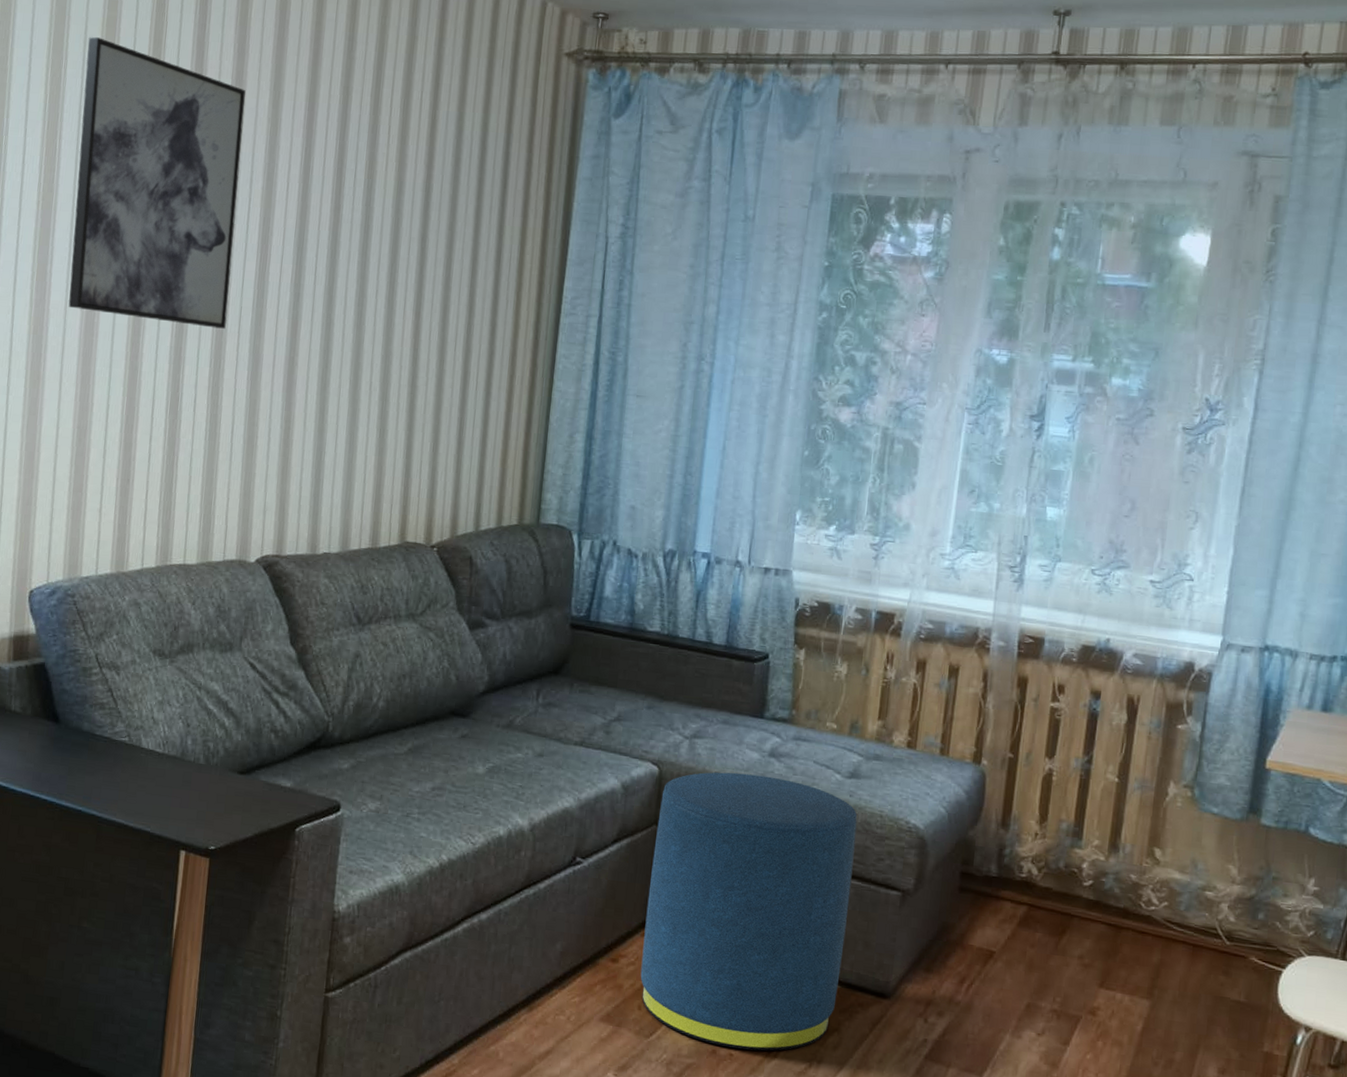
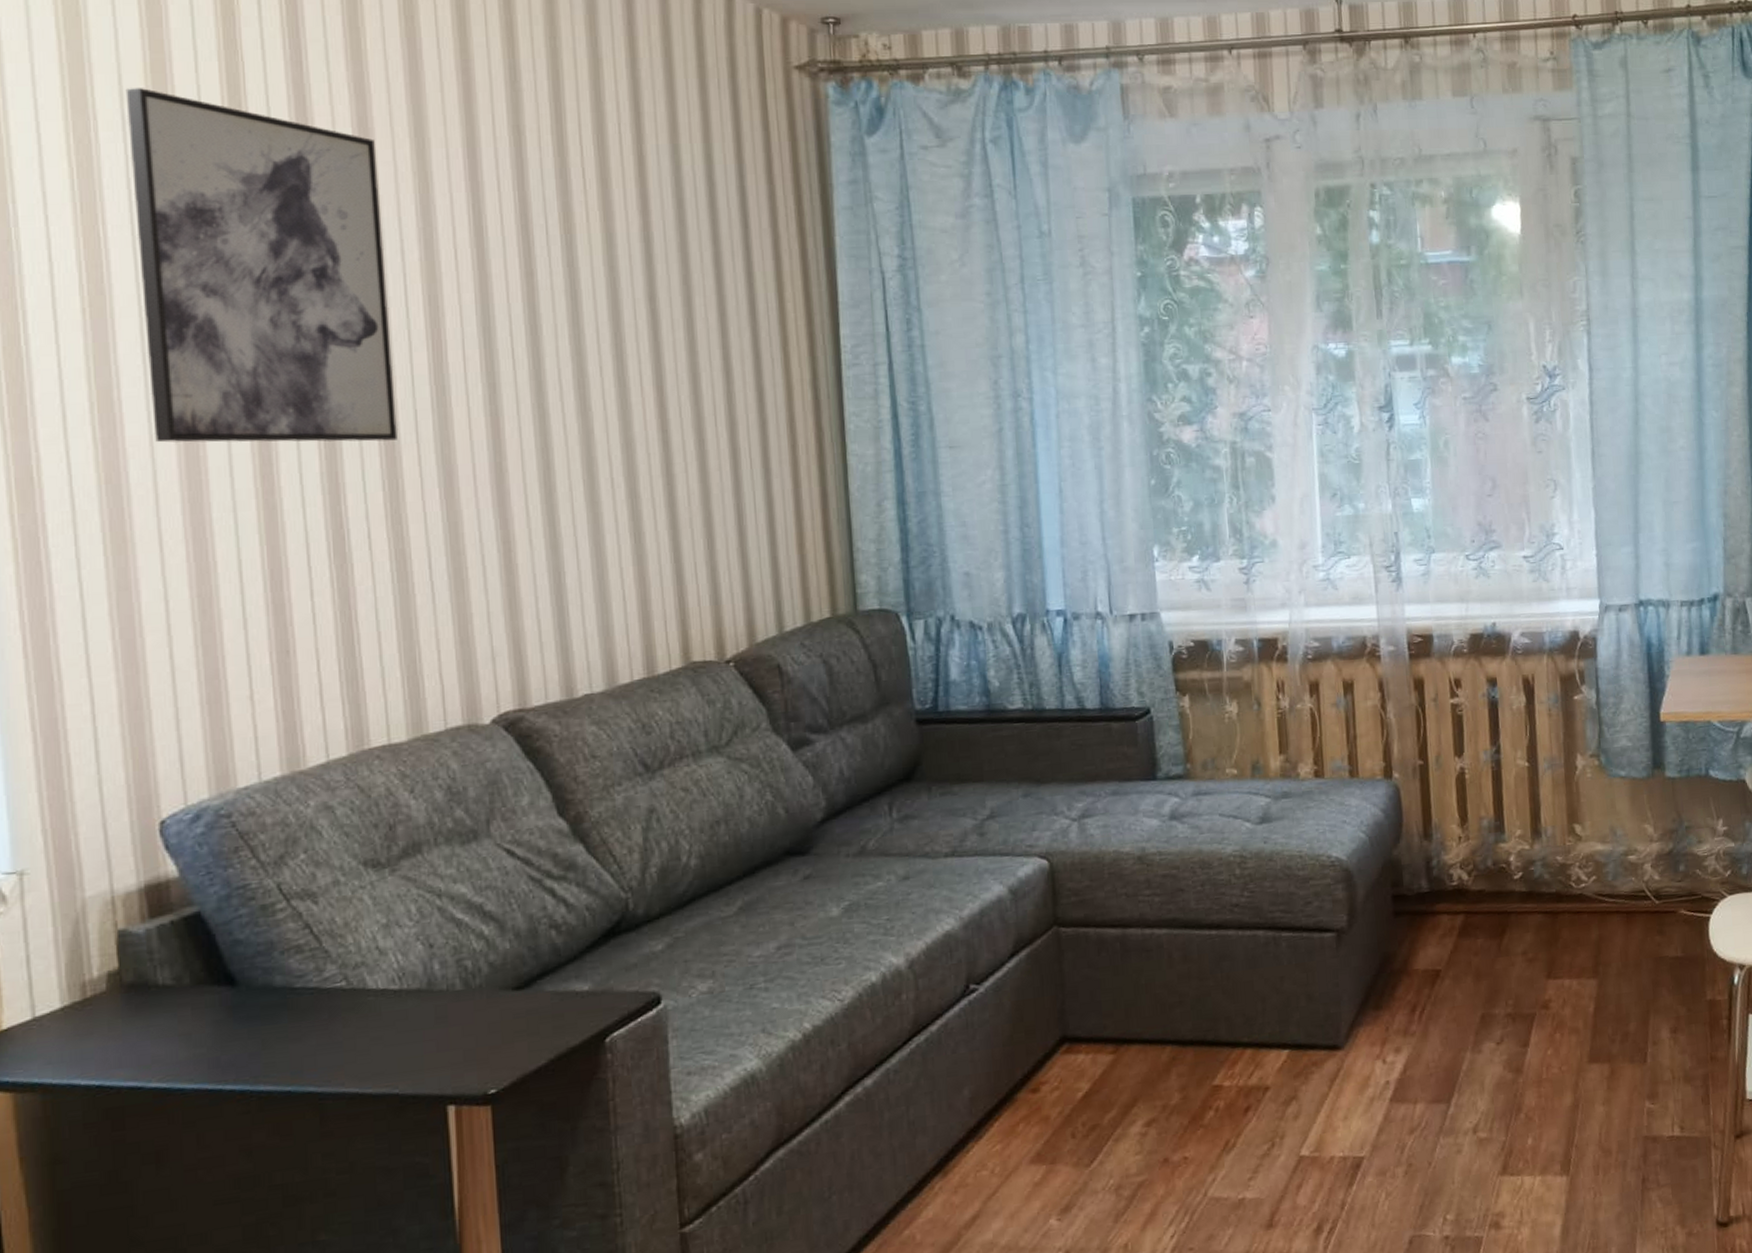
ottoman: present [640,772,857,1051] -> none [1057,841,1288,1153]

